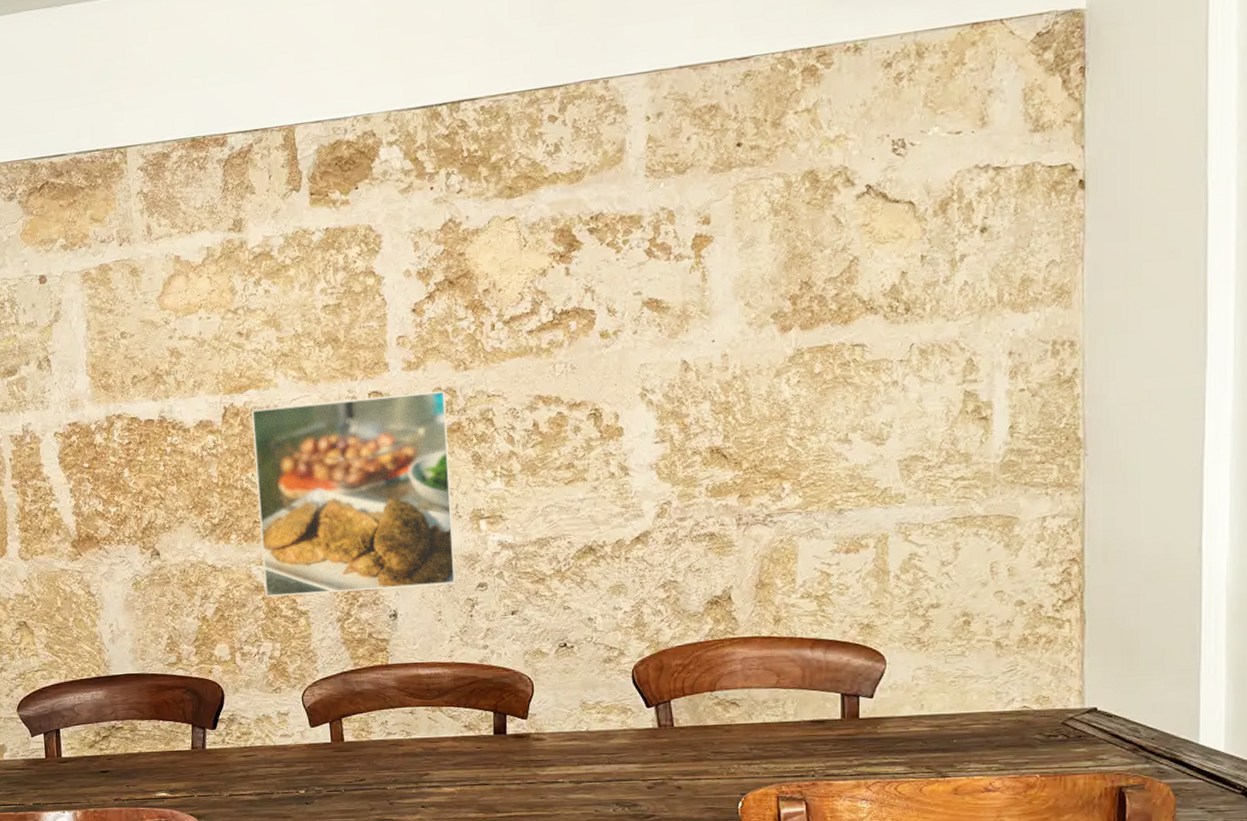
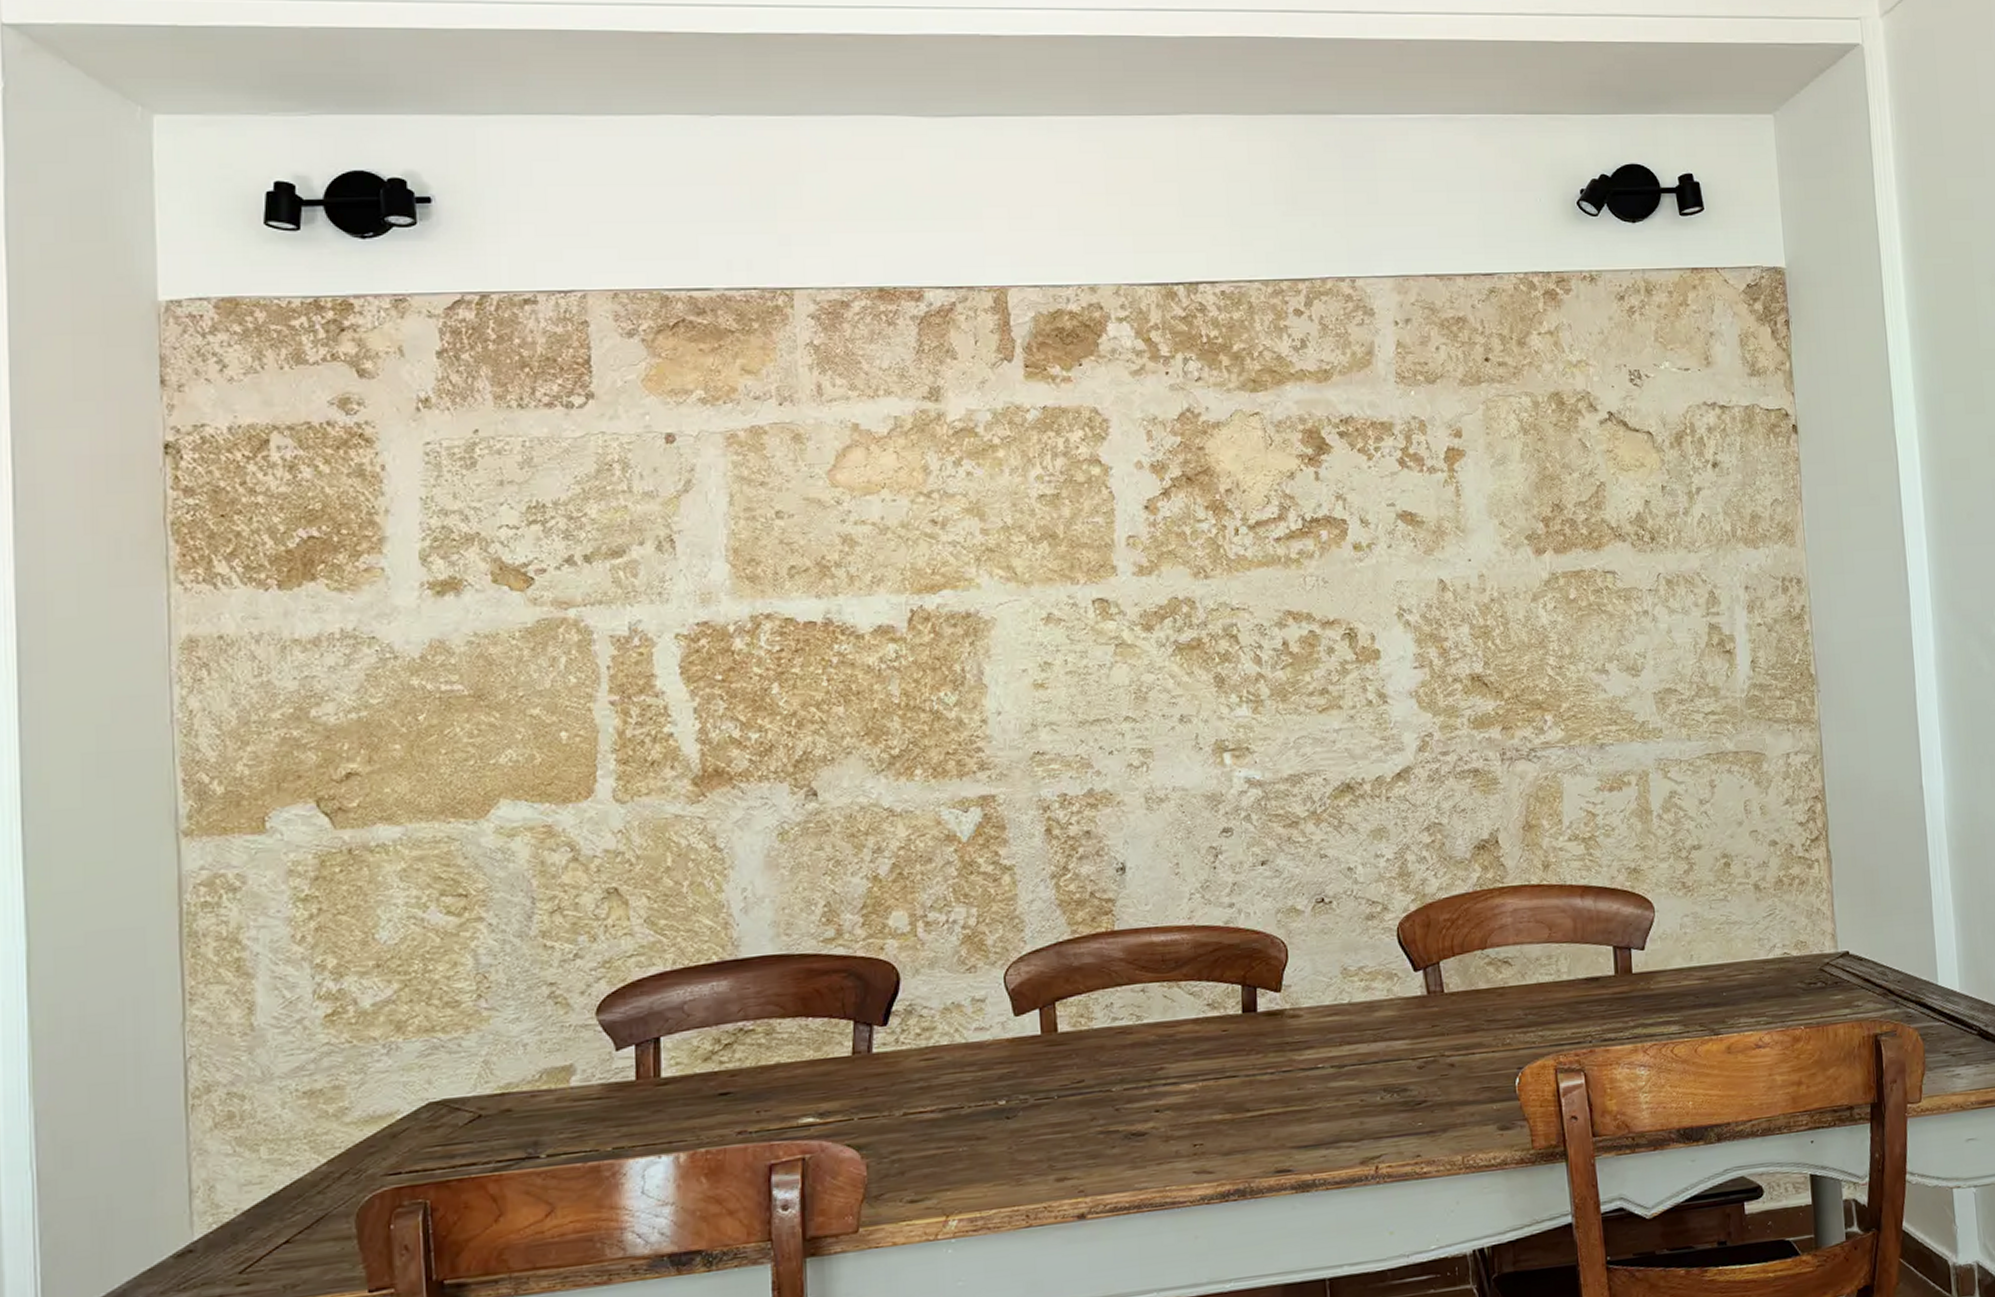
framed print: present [251,390,456,598] -> none [945,600,1196,849]

